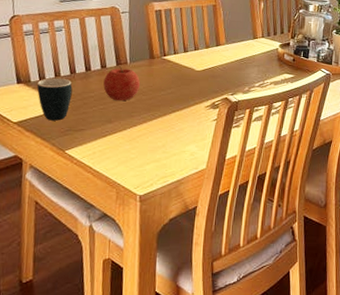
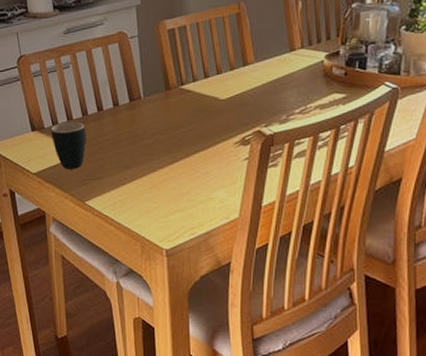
fruit: present [103,65,140,101] -> none [118,101,156,144]

